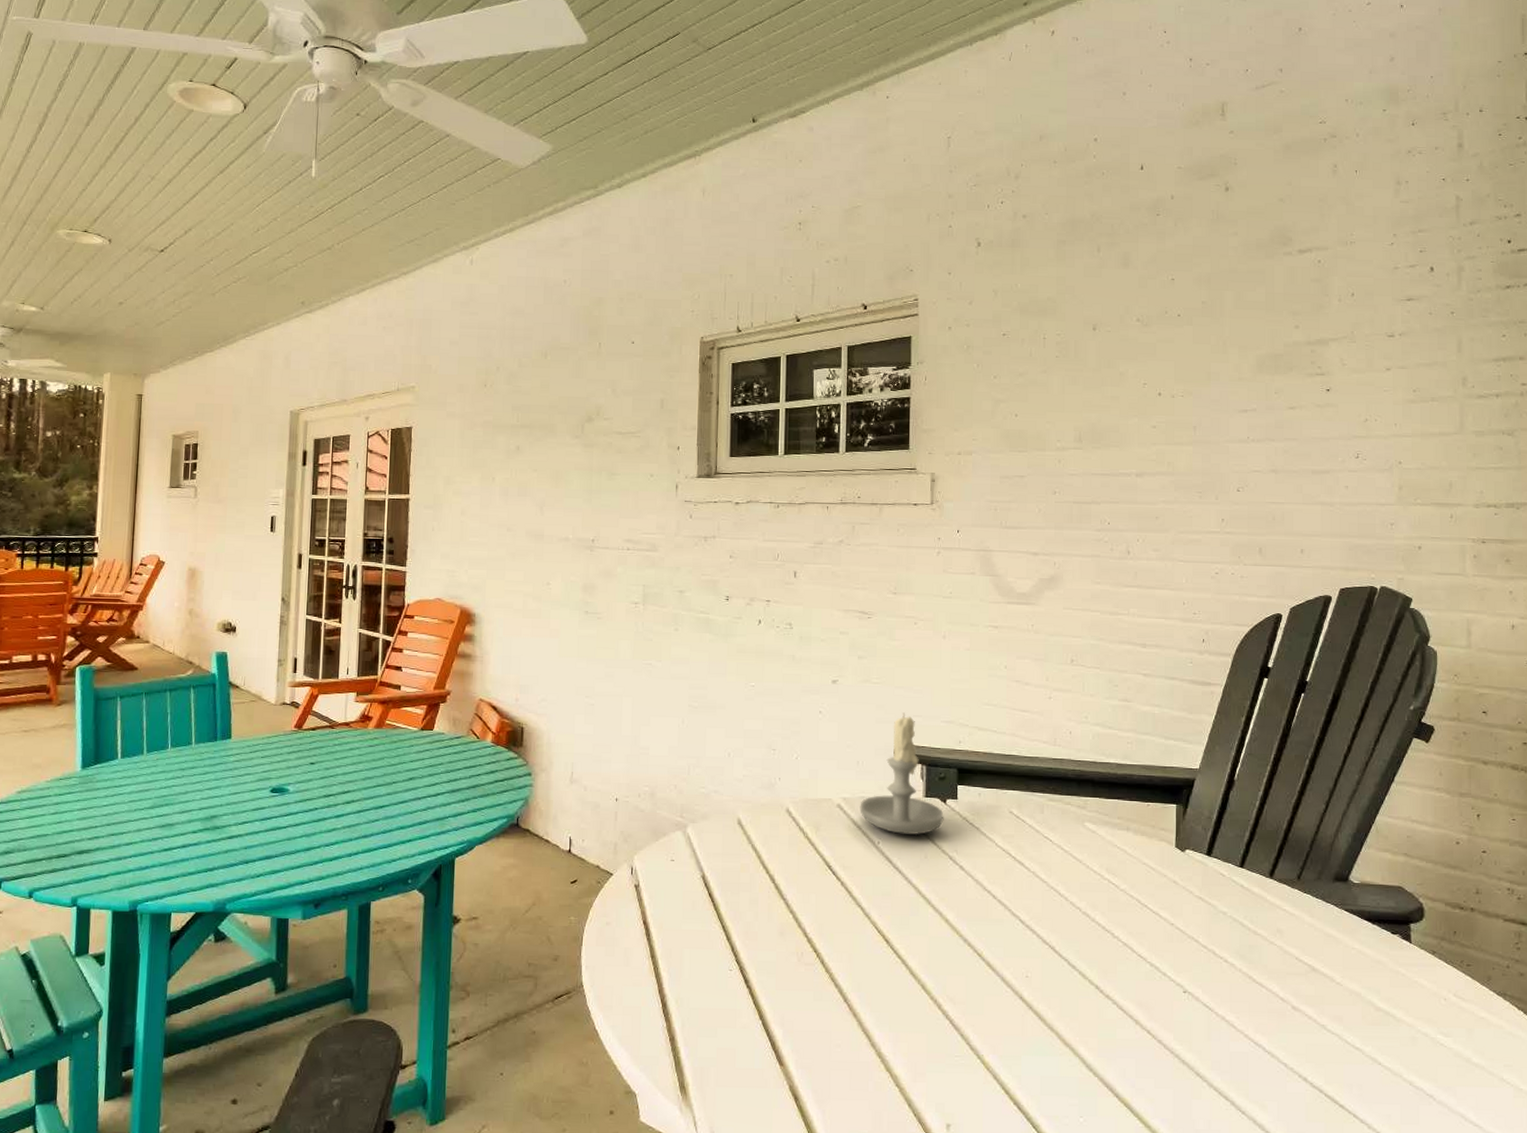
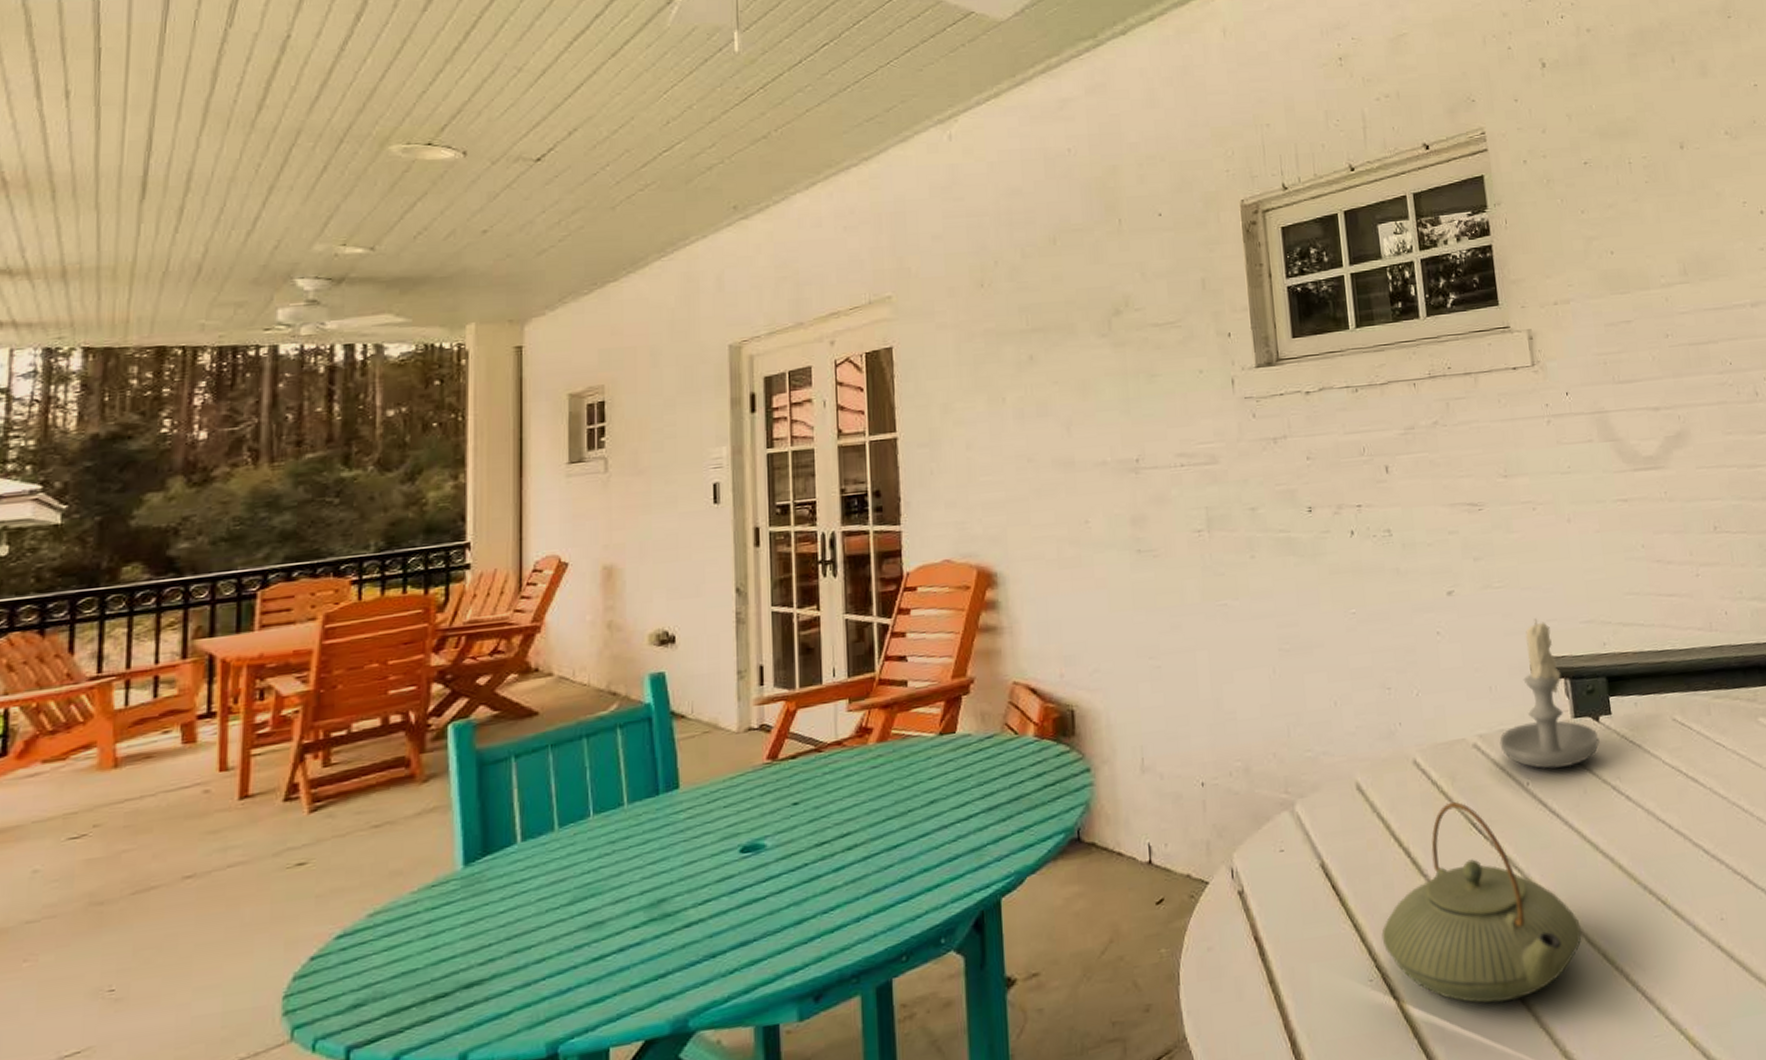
teapot: none [743,847,906,1007] -> present [1381,802,1582,1003]

